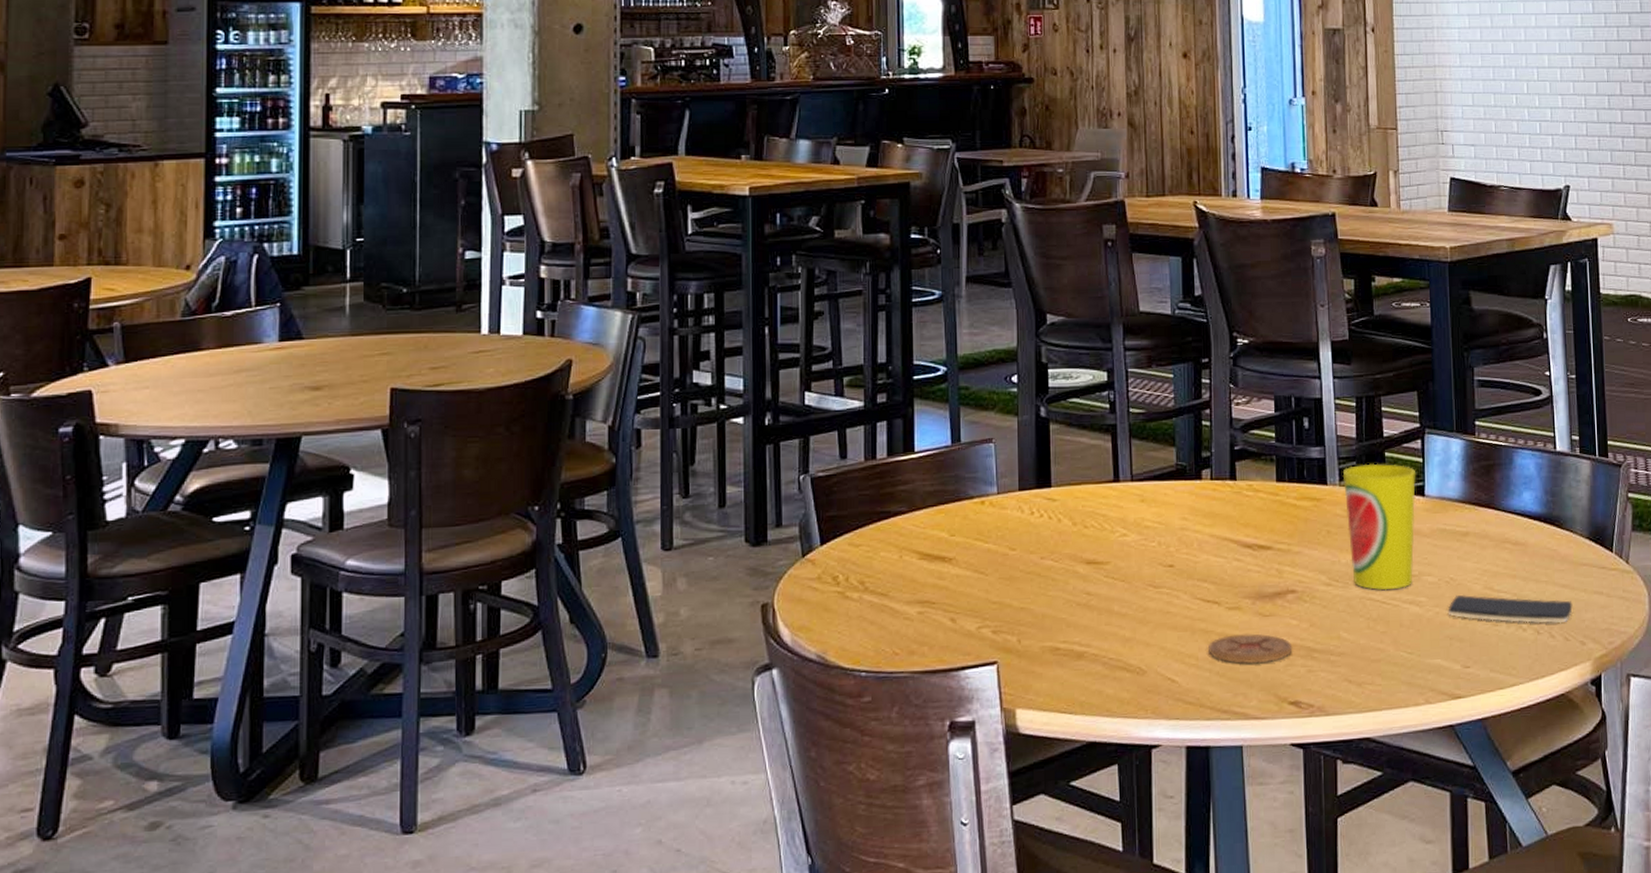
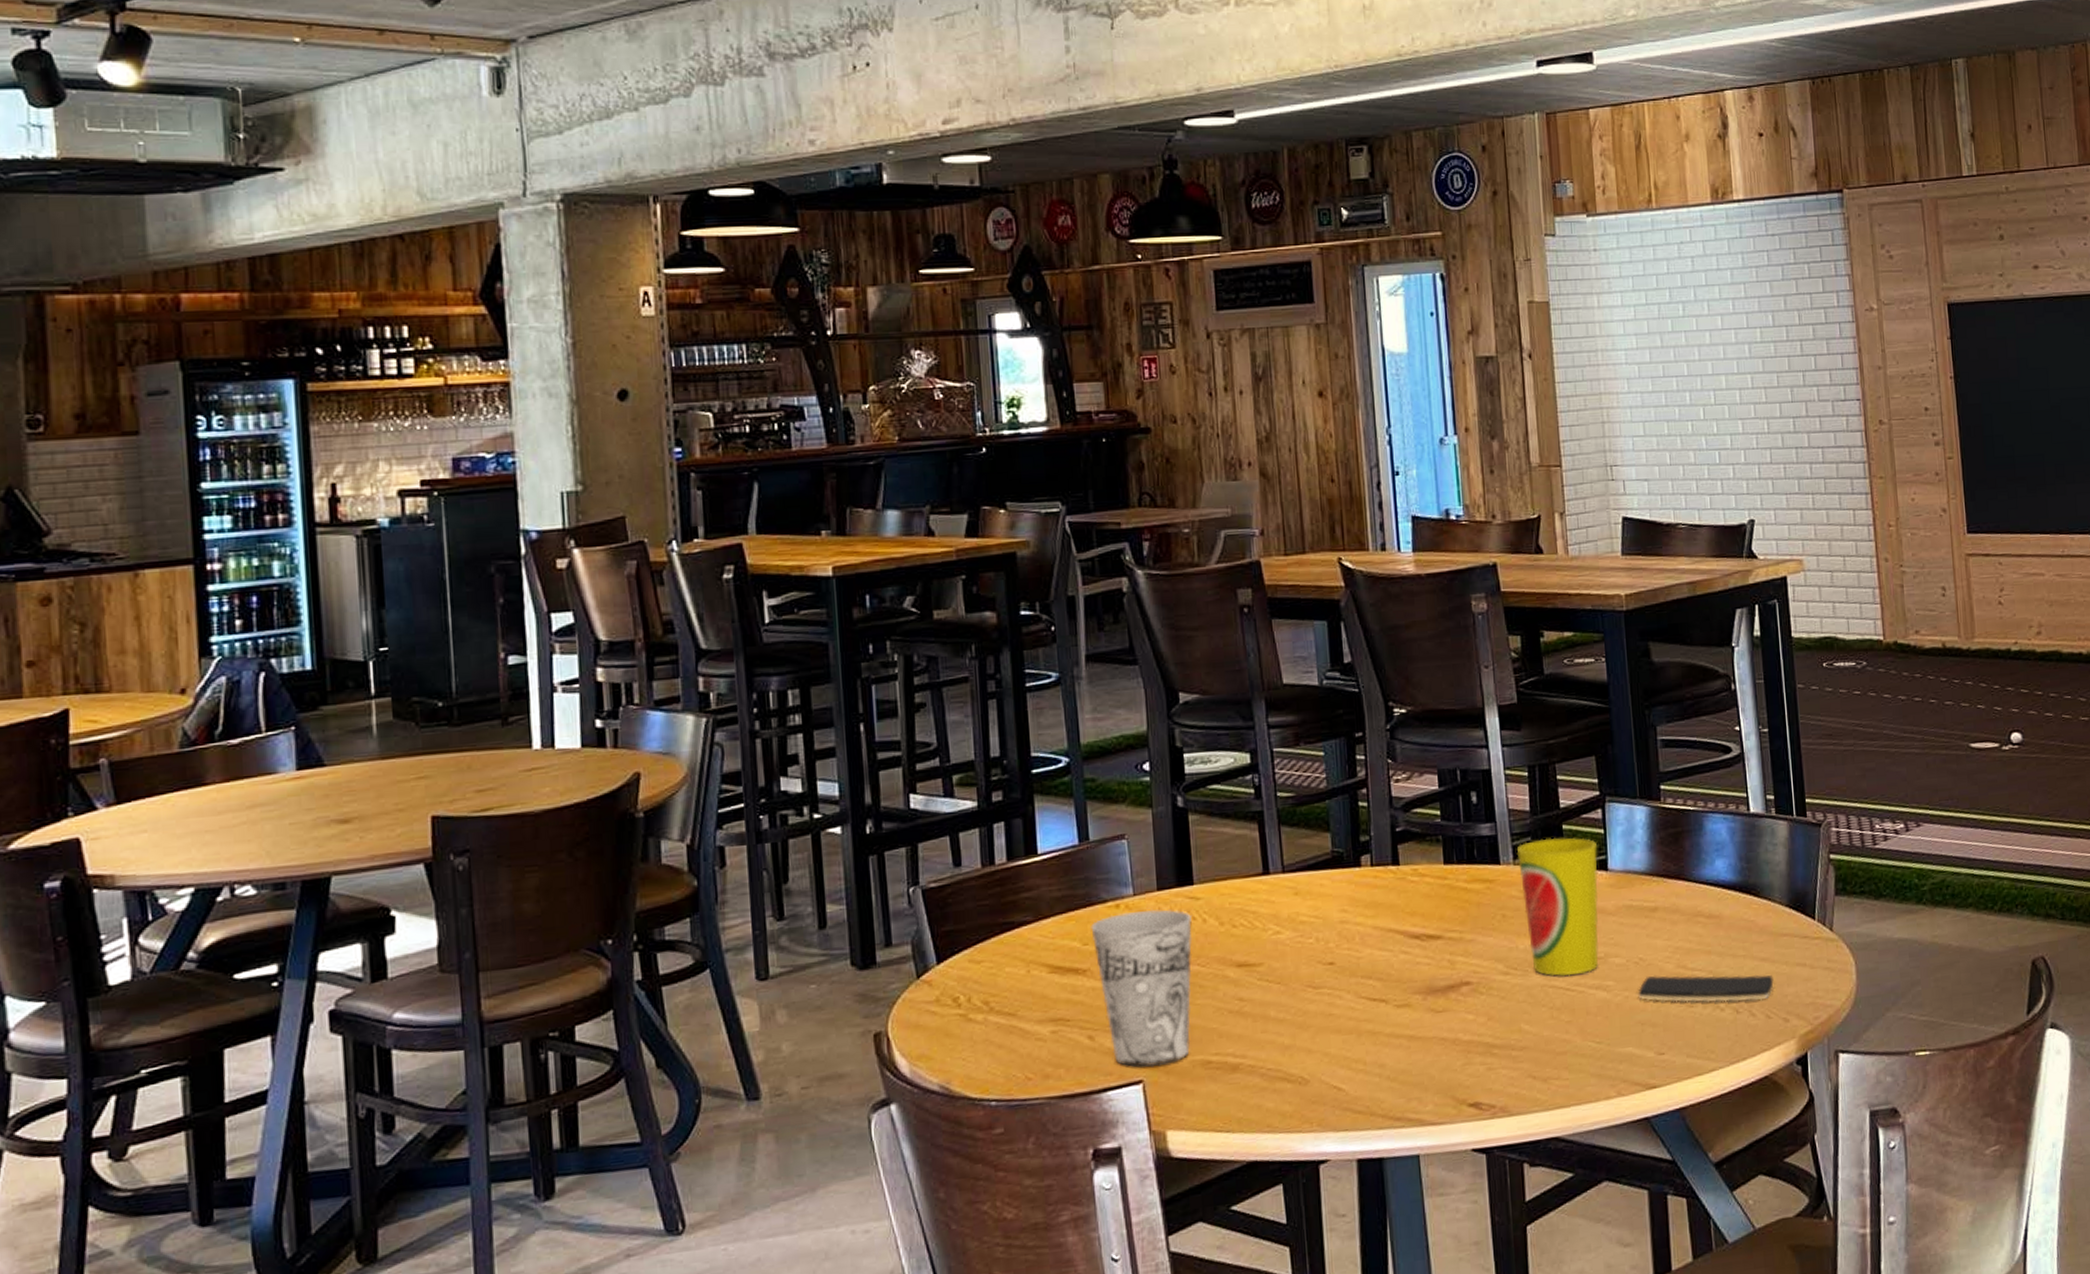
cup: none [958,507,1049,650] -> present [1091,909,1193,1068]
coaster: present [1208,633,1293,664] -> none [1377,1032,1470,1066]

